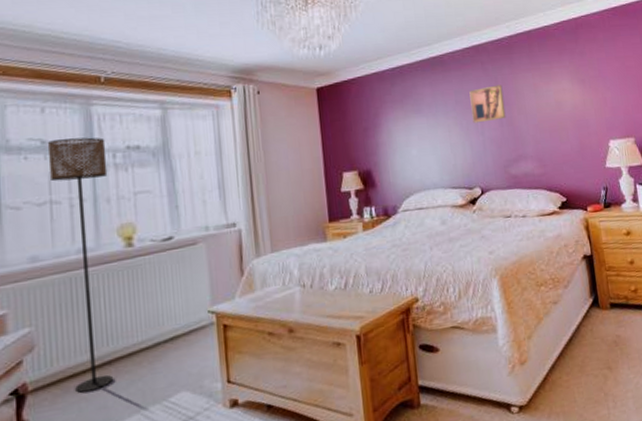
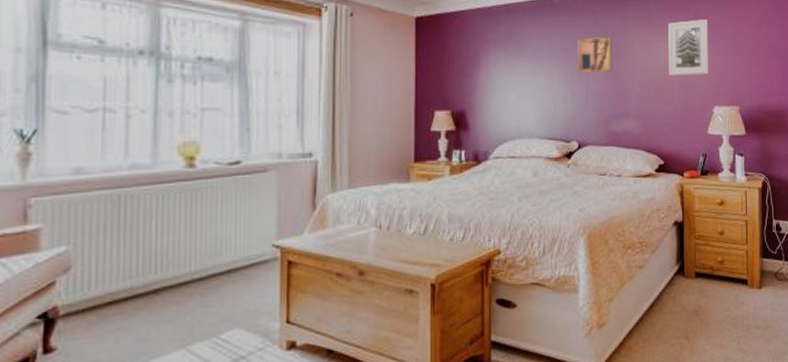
floor lamp: present [47,137,114,393] -> none [105,41,174,322]
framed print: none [555,57,600,116] -> present [668,18,709,76]

